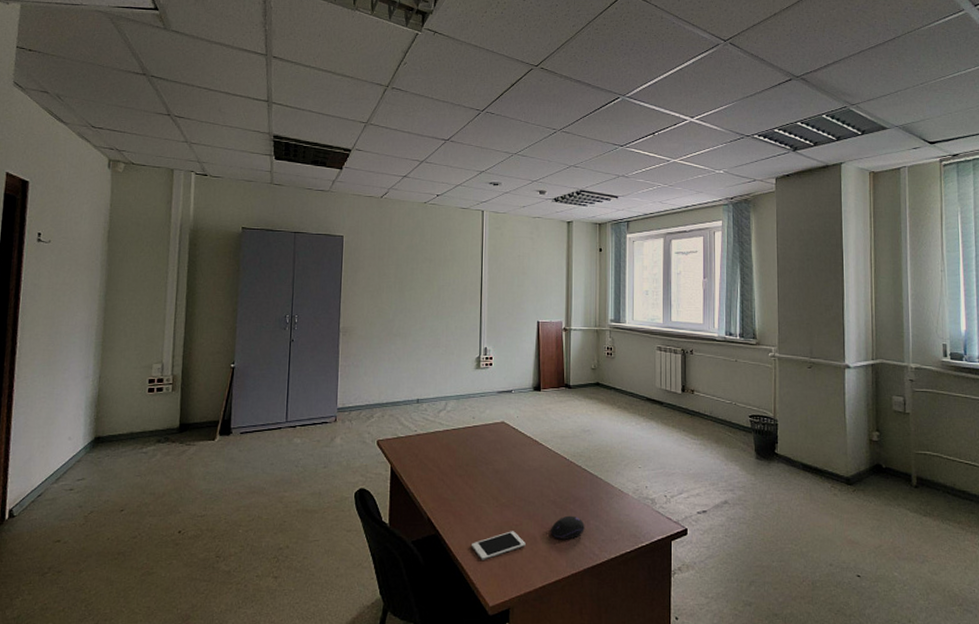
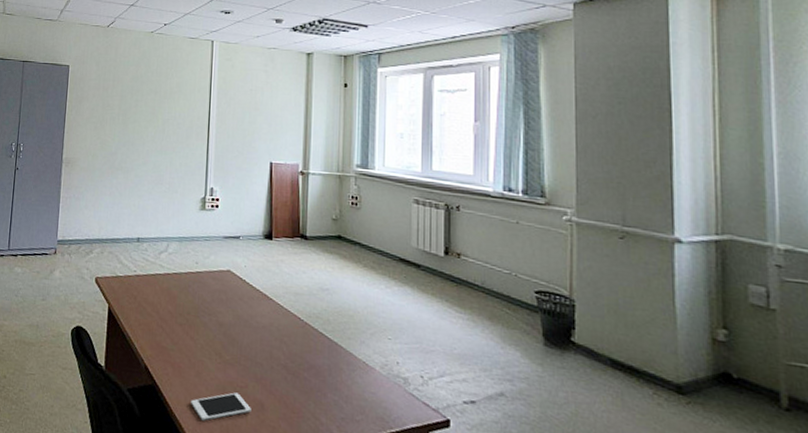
computer mouse: present [551,515,585,540] -> none [280,384,321,412]

